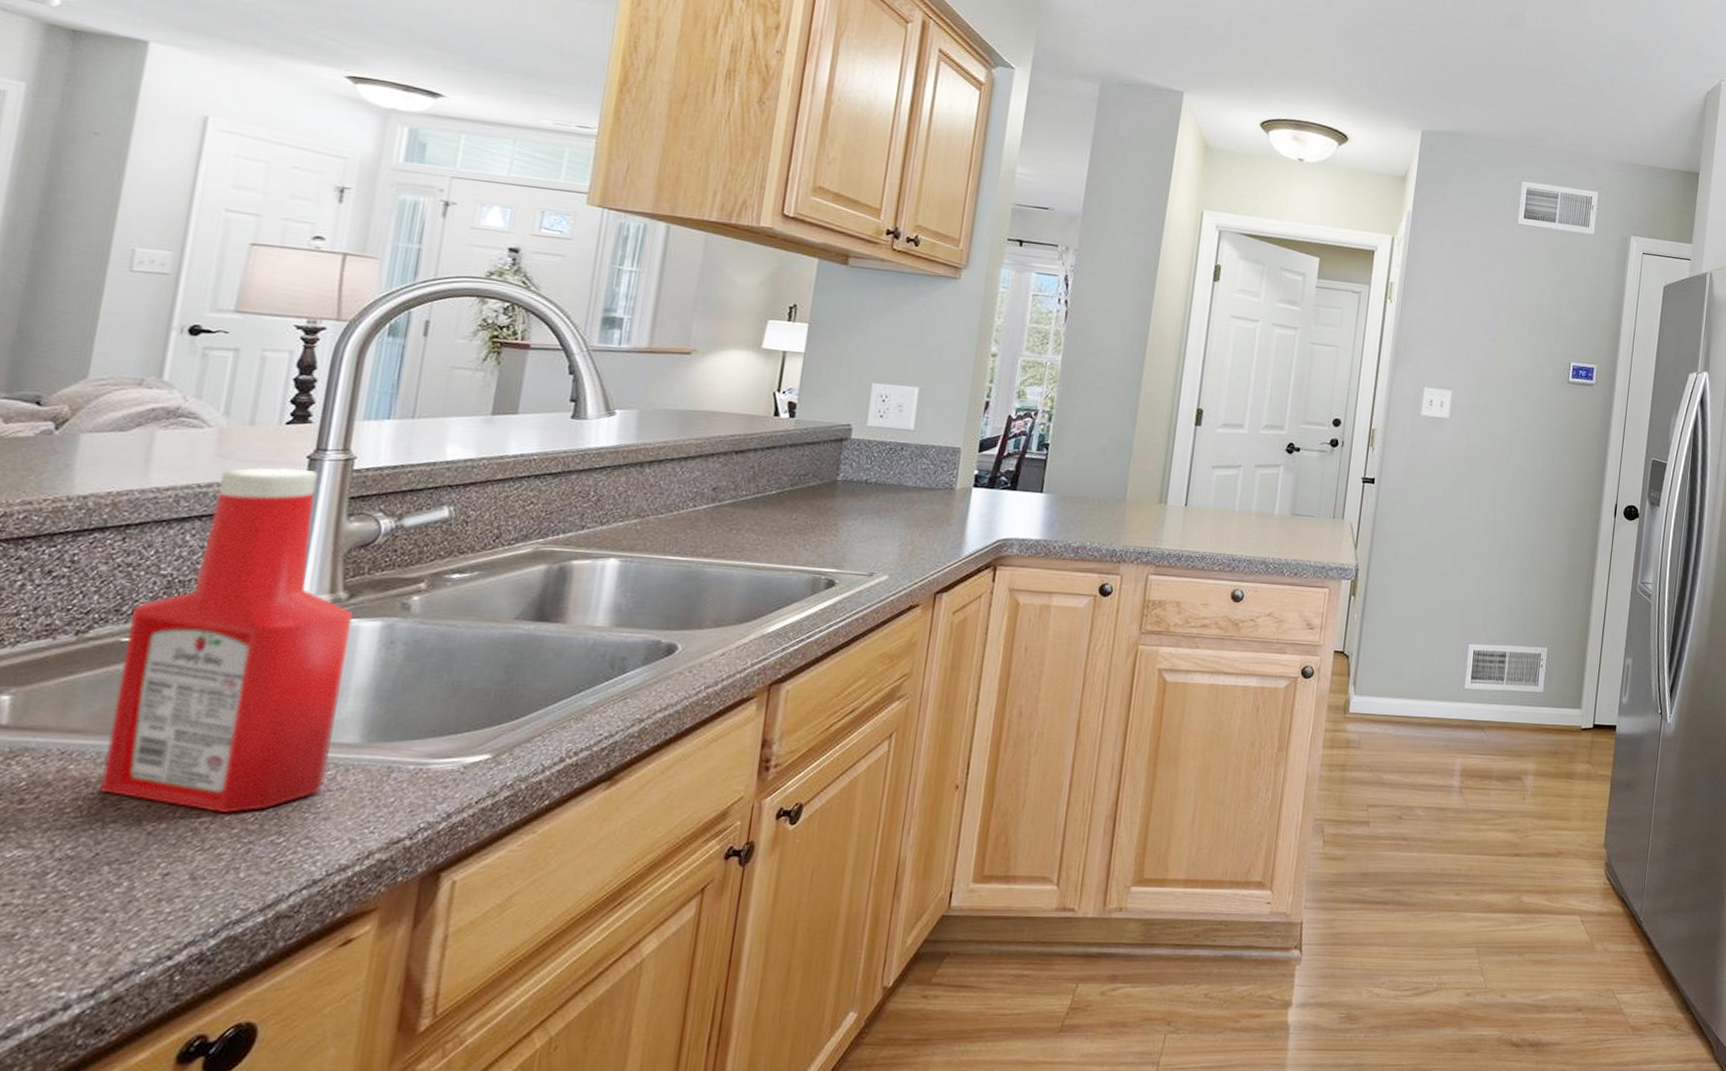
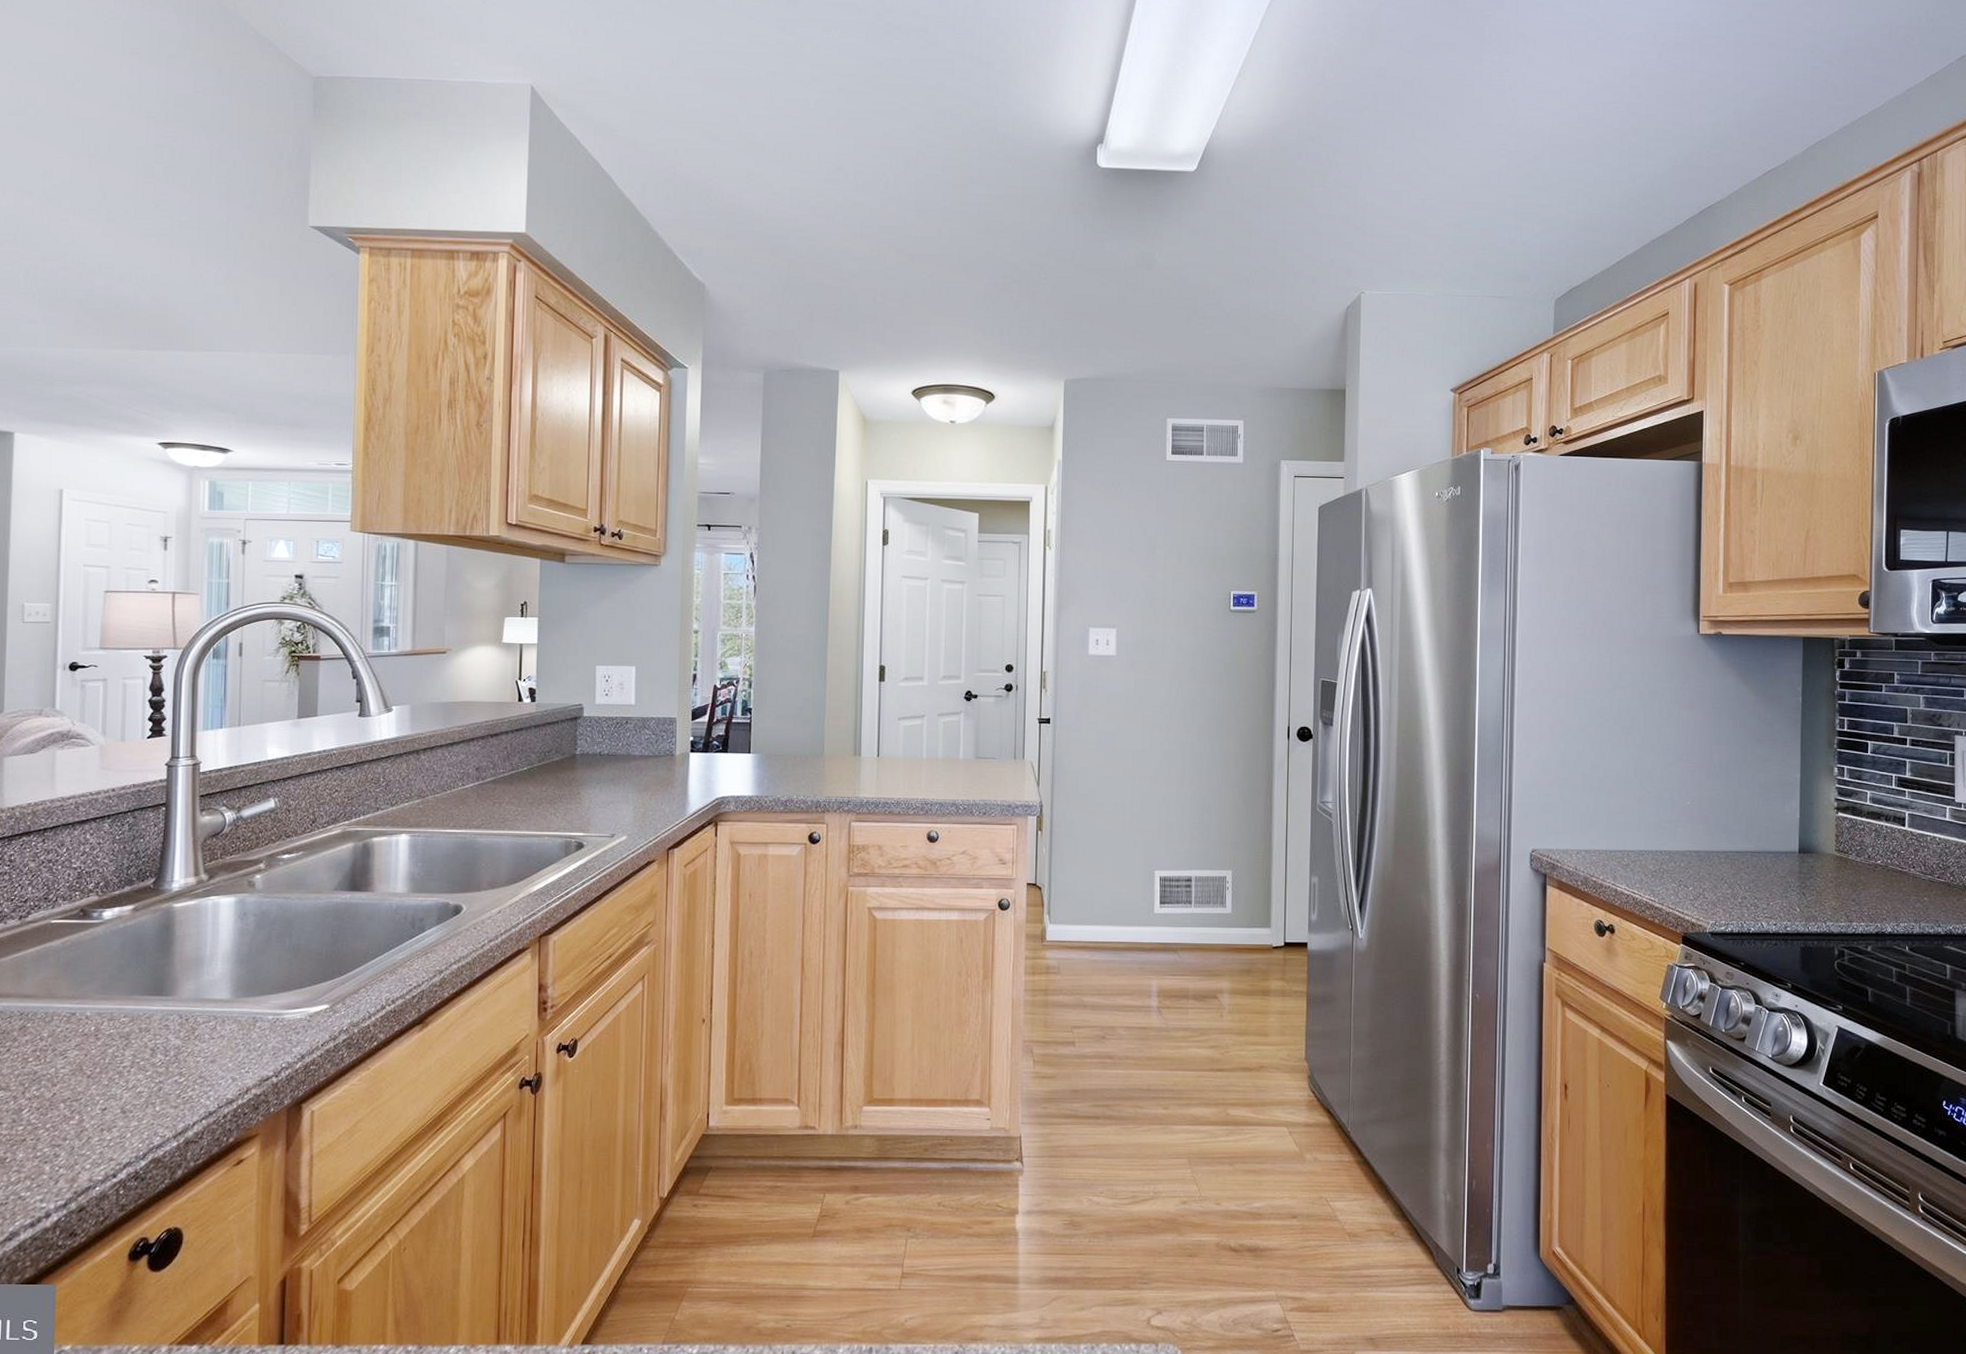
ketchup bottle: present [99,467,354,814] -> none [50,774,214,1060]

